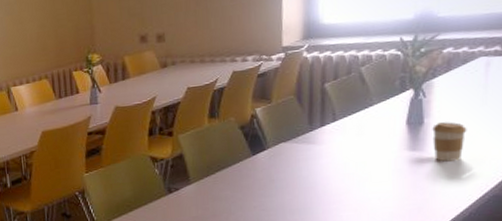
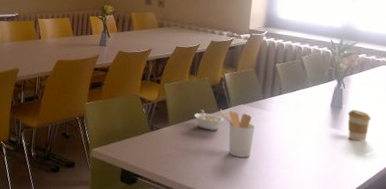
legume: none [220,157,261,181] -> present [193,109,224,131]
utensil holder: none [255,152,304,207] -> present [220,109,255,158]

